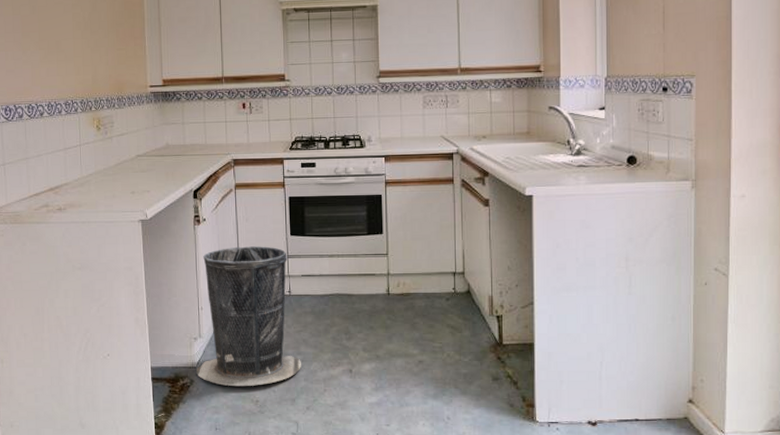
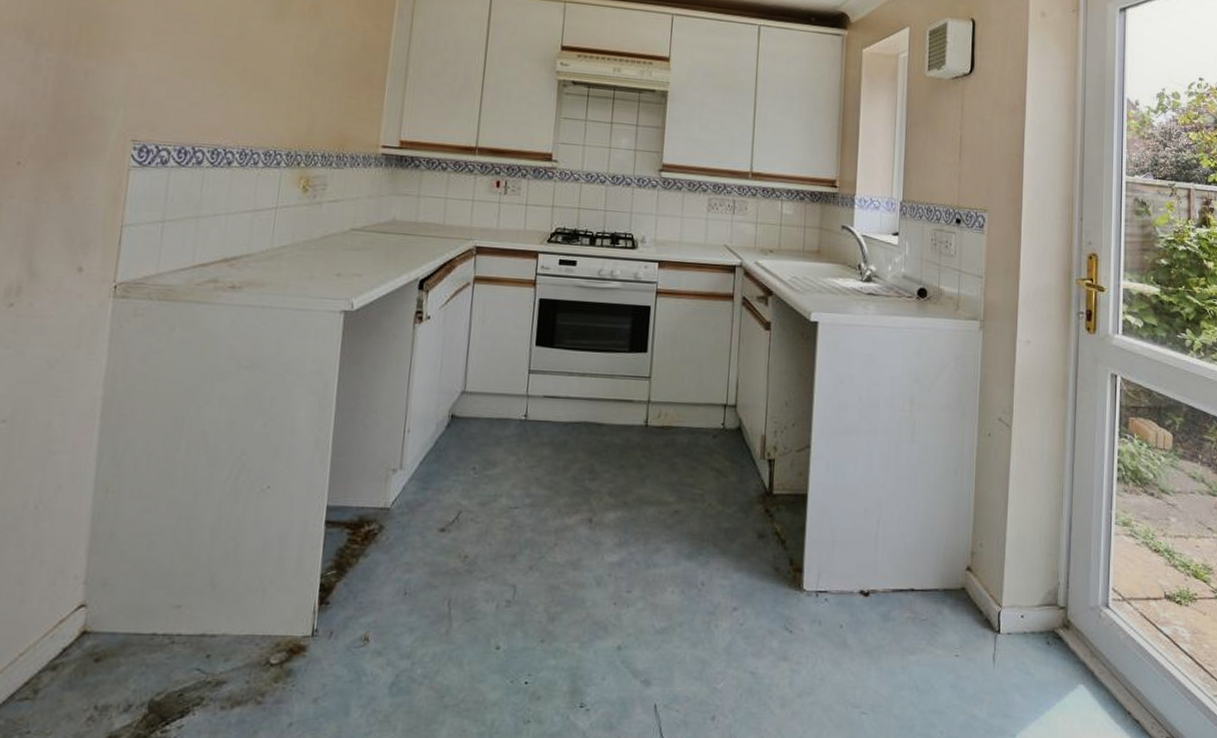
trash can: present [195,246,301,387] -> none [388,354,530,537]

